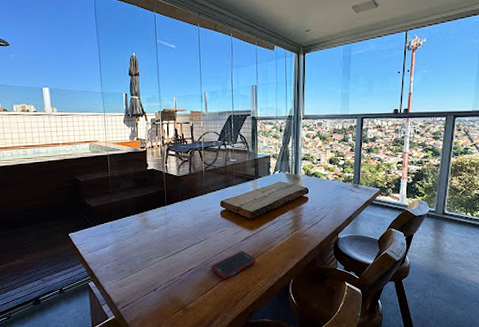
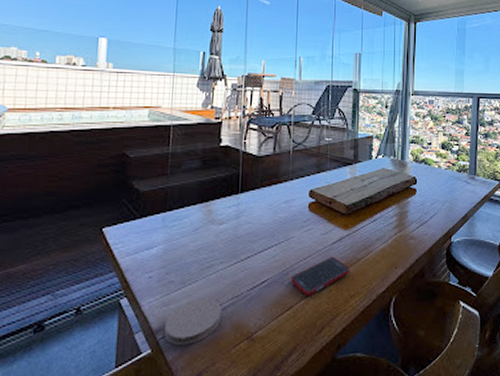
coaster: none [121,281,162,314] -> present [164,298,222,346]

